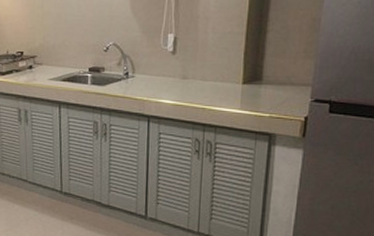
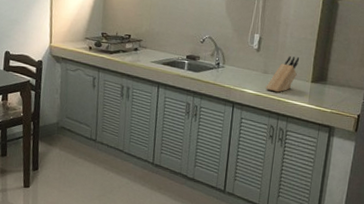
knife block: none [186,56,226,100] -> present [265,56,300,92]

